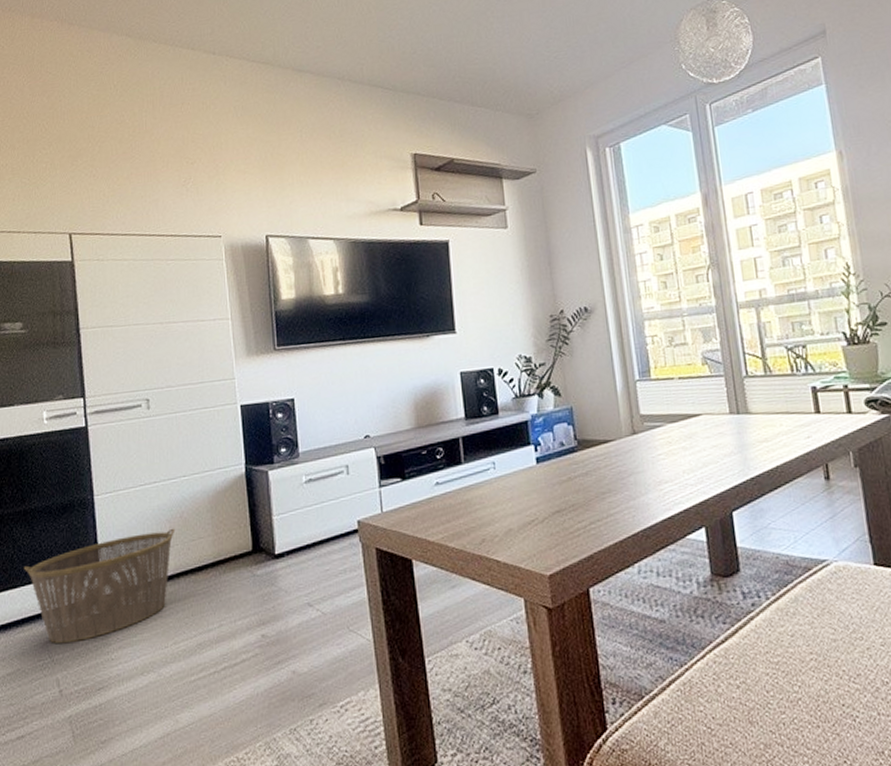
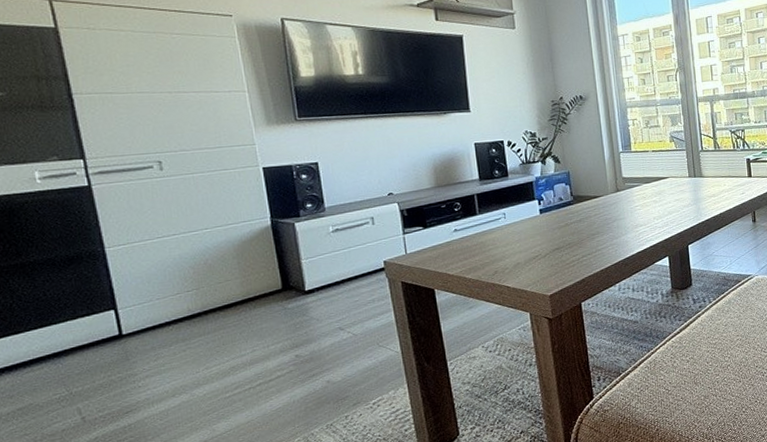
basket: present [23,528,176,644] -> none [26,273,200,379]

